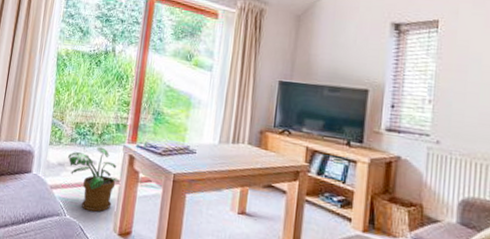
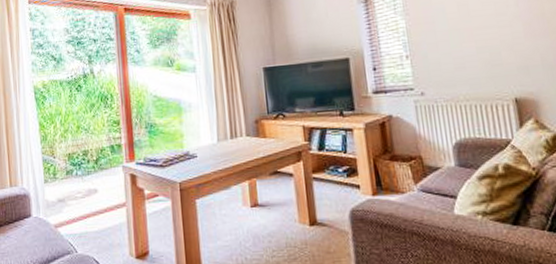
potted plant: present [68,146,120,212] -> none [67,173,126,241]

